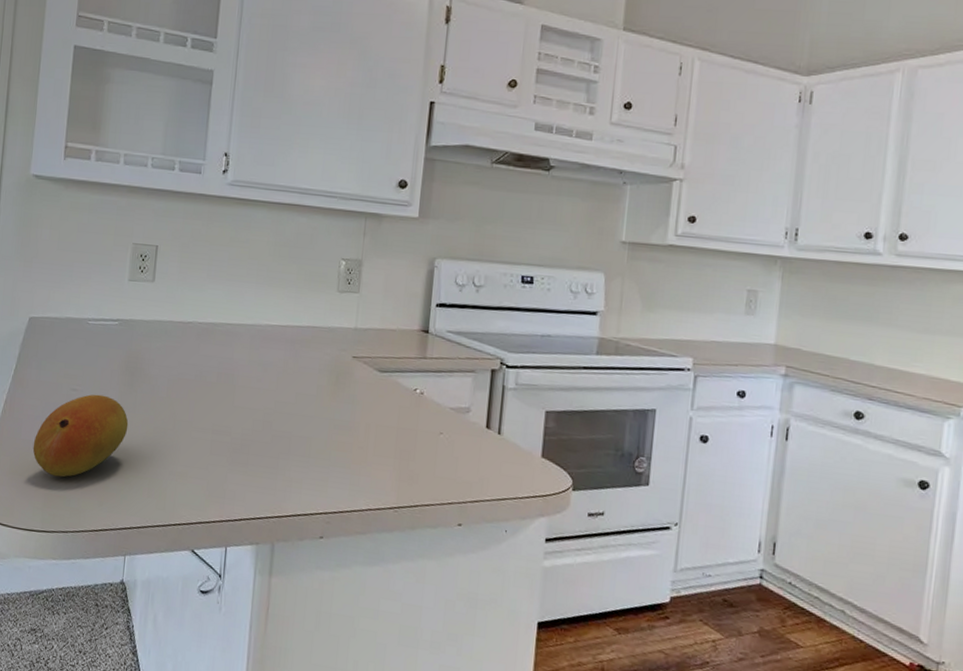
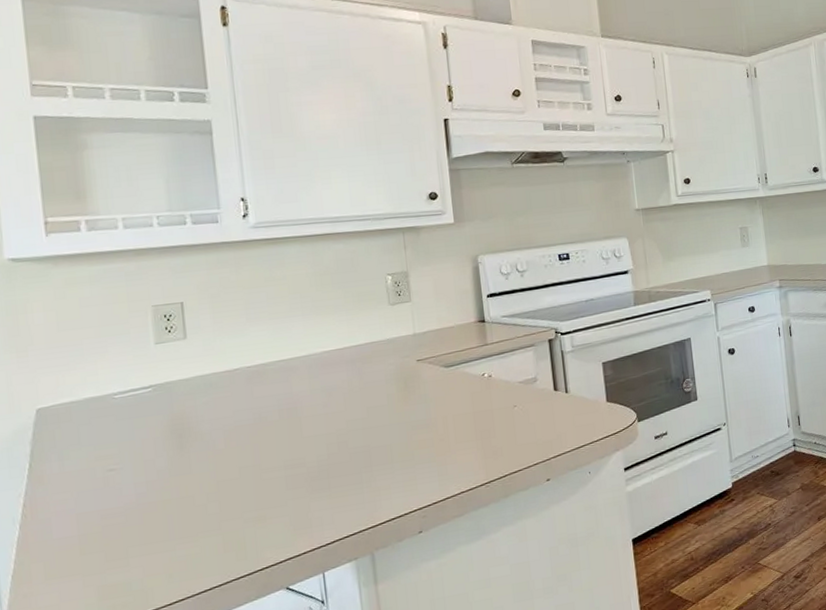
fruit: present [33,394,129,477] -> none [70,465,187,566]

